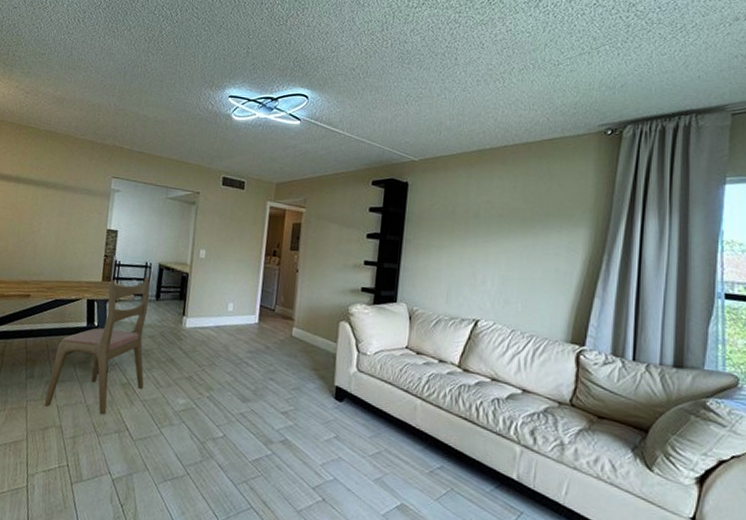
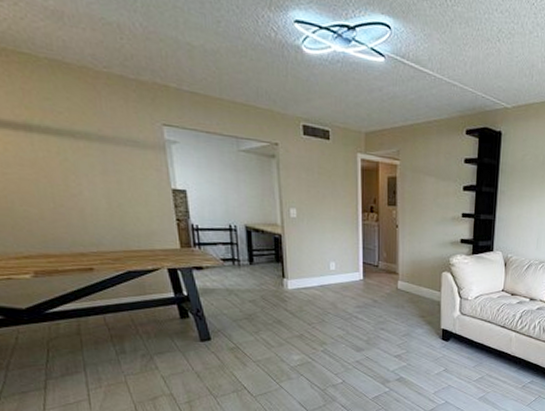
dining chair: present [44,276,150,415] -> none [145,240,254,379]

